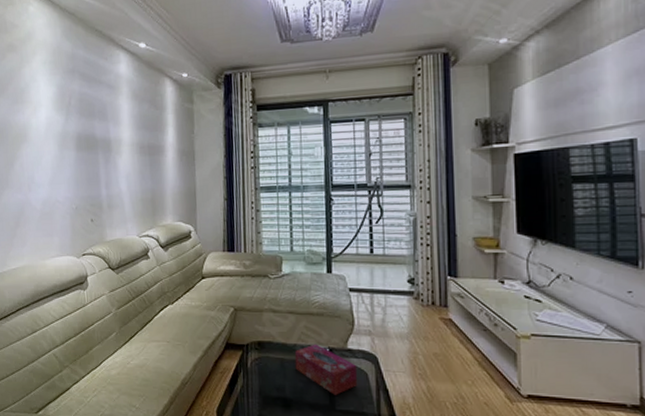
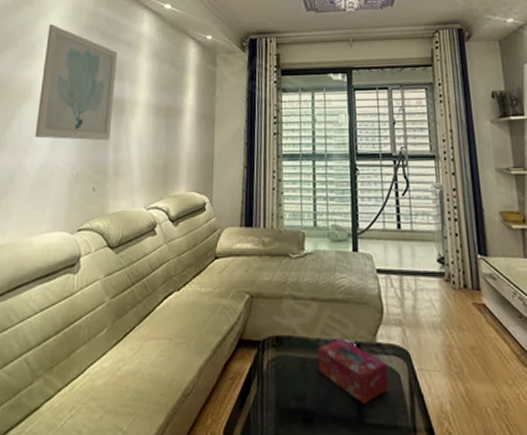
wall art: none [33,68,101,178] -> present [35,23,118,141]

